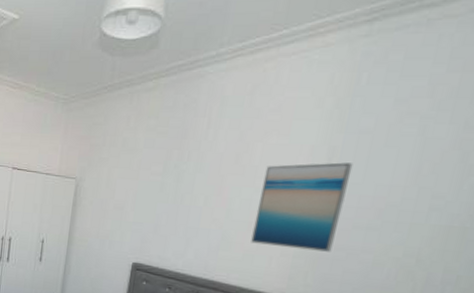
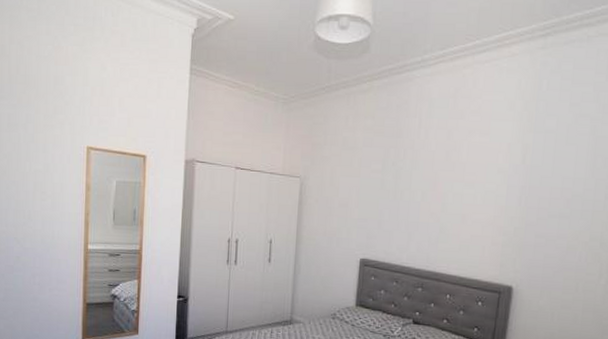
wall art: present [251,162,354,252] -> none [465,158,543,240]

